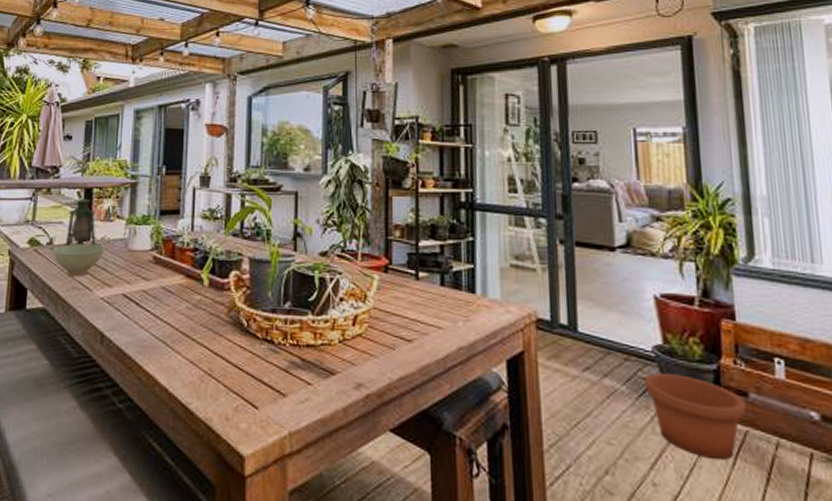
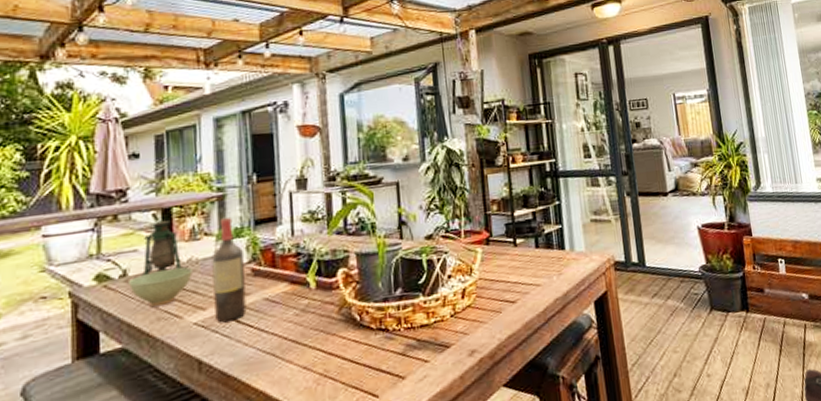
wine bottle: none [119,203,147,303] -> present [212,216,247,323]
pot: present [643,373,747,460] -> none [695,285,764,346]

